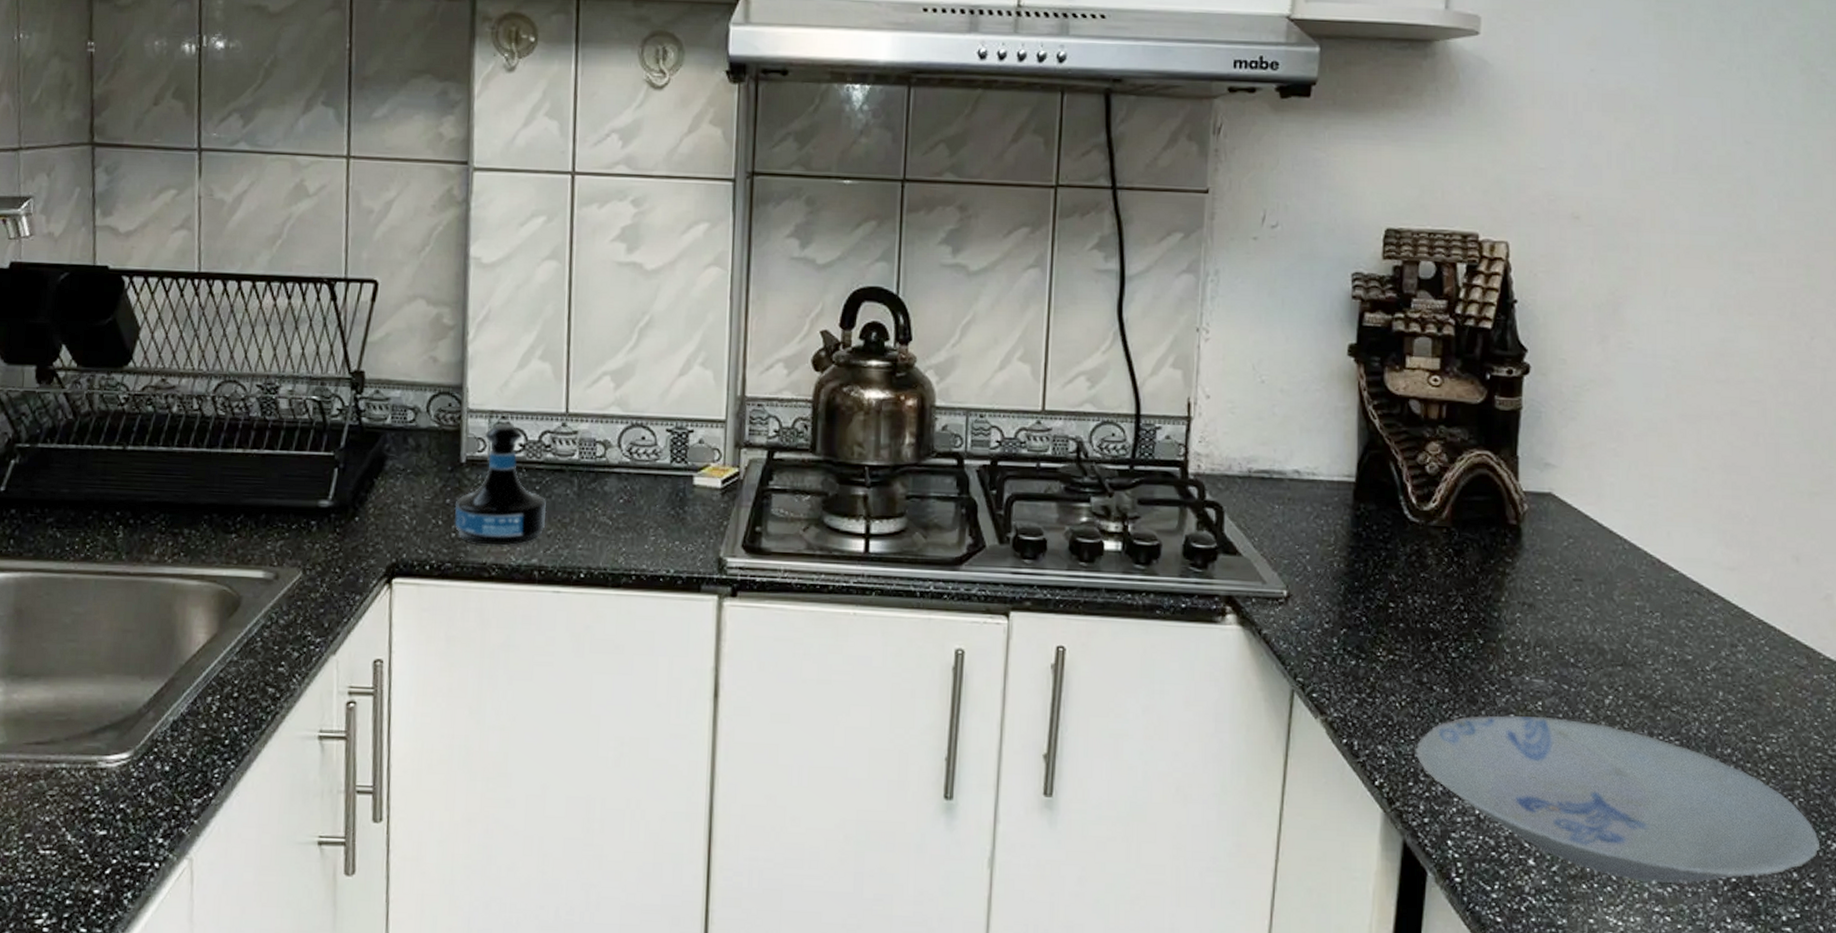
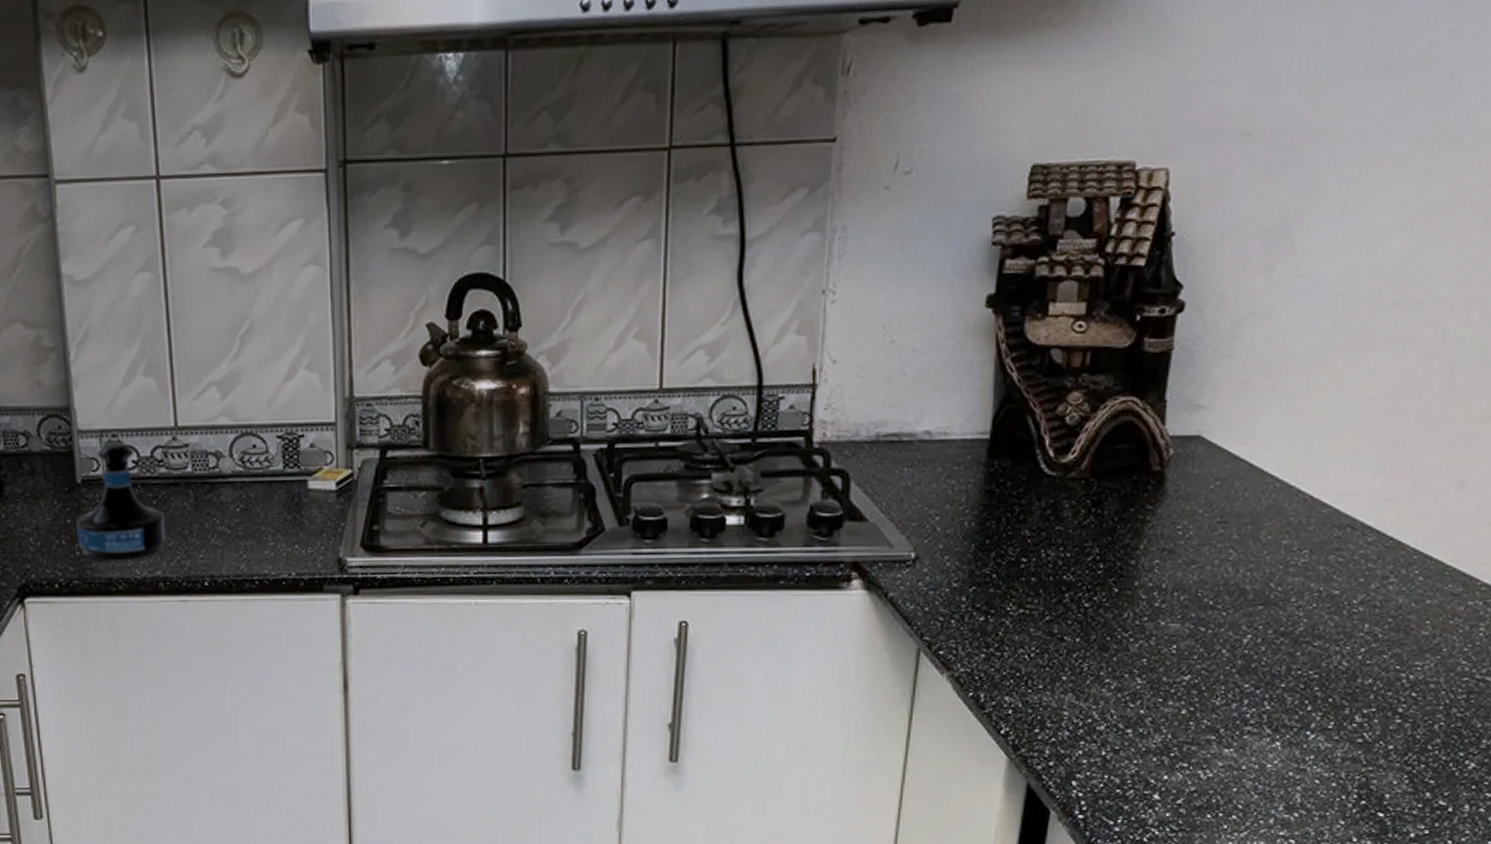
bowl: present [1416,715,1821,883] -> none [1043,659,1458,809]

